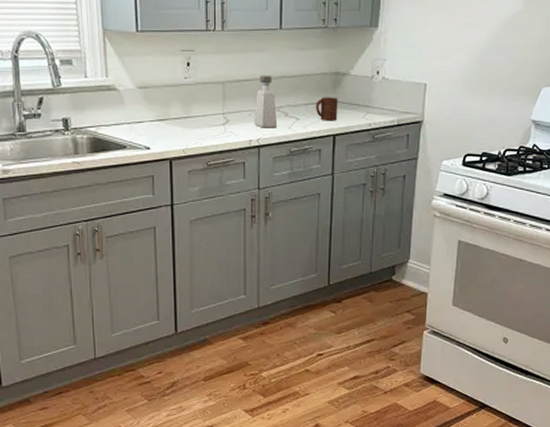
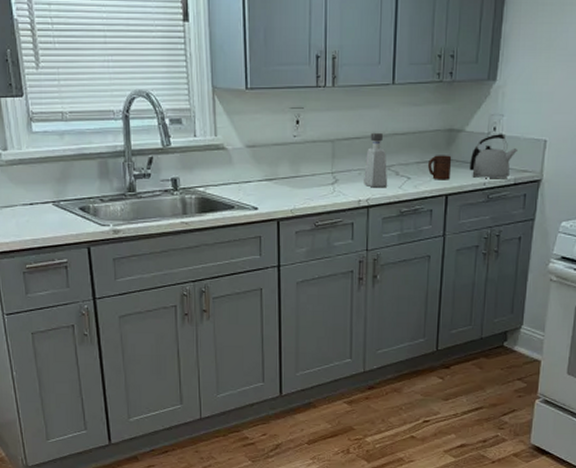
kettle: none [355,78,400,120] -> present [469,134,517,179]

